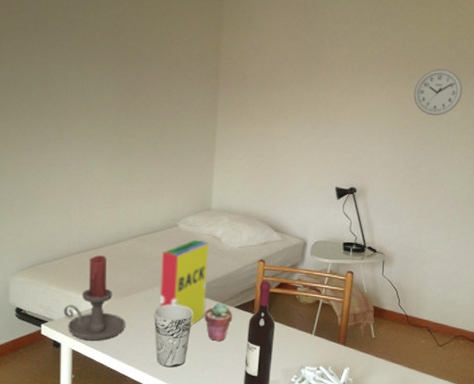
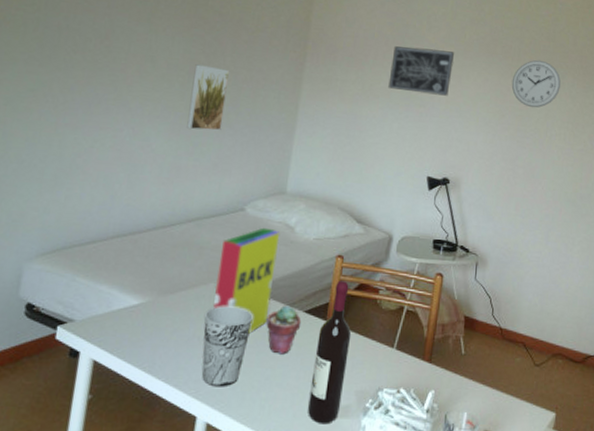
candle holder: present [64,254,125,341] -> none [89,240,167,350]
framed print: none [122,102,154,160] -> present [187,64,230,131]
wall art: none [296,67,357,112] -> present [388,46,455,96]

